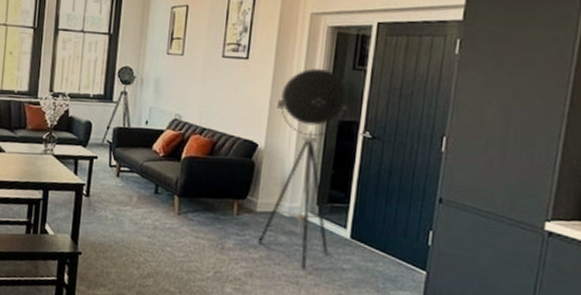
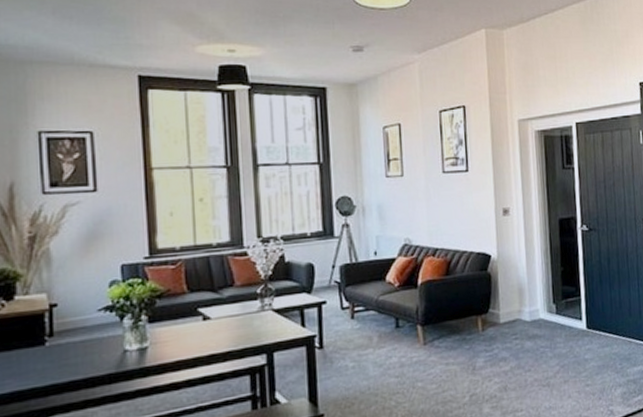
floor lamp: present [258,68,349,270] -> none [504,171,570,370]

